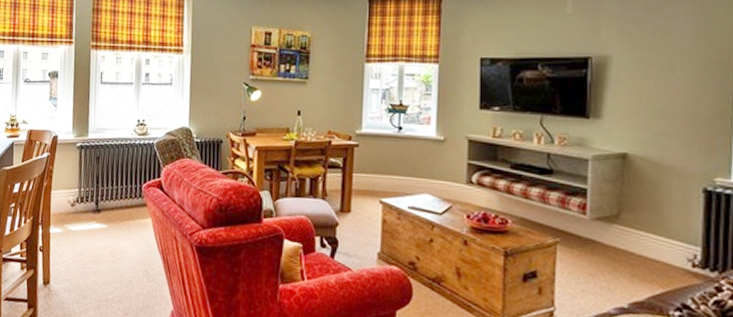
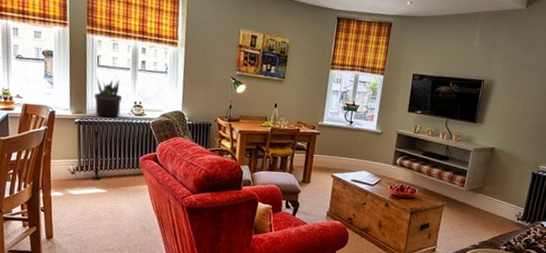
planter: none [96,96,125,140] -> present [94,77,123,118]

